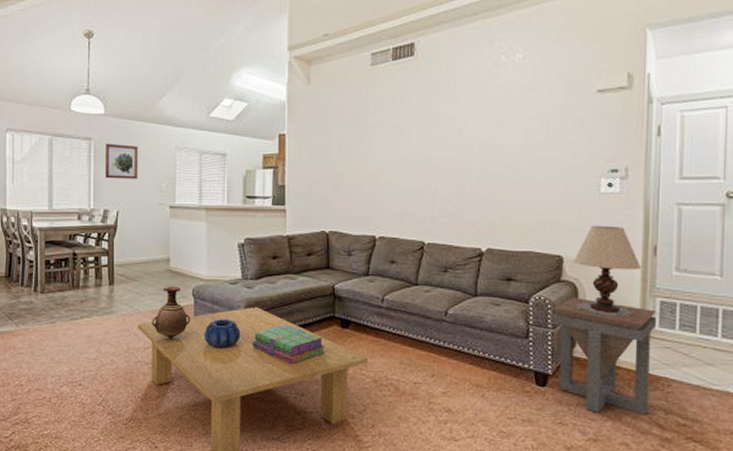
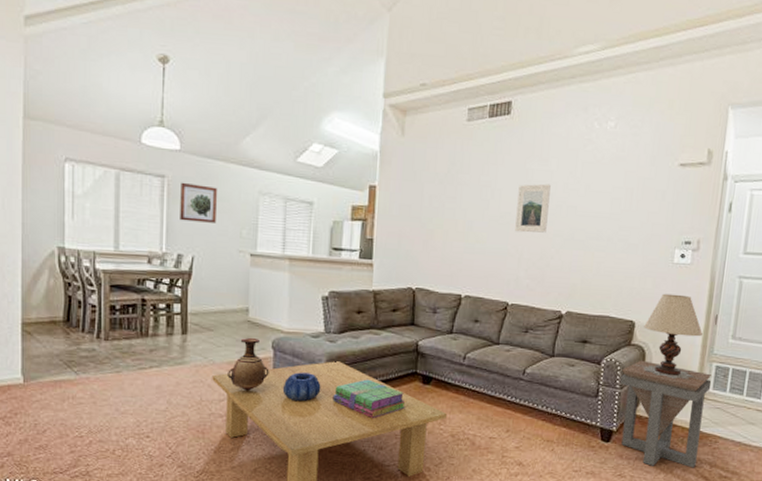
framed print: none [426,120,460,171] -> present [515,184,551,233]

